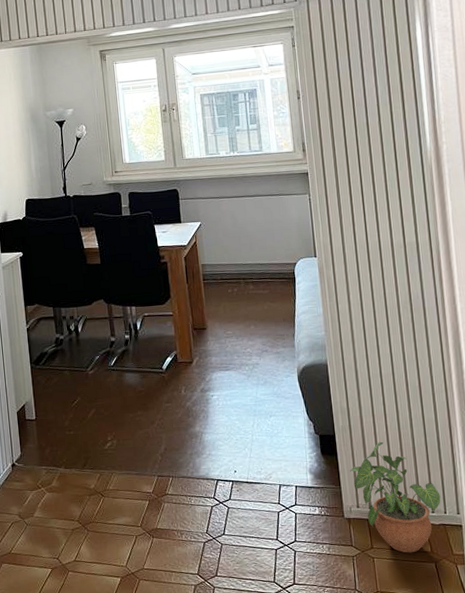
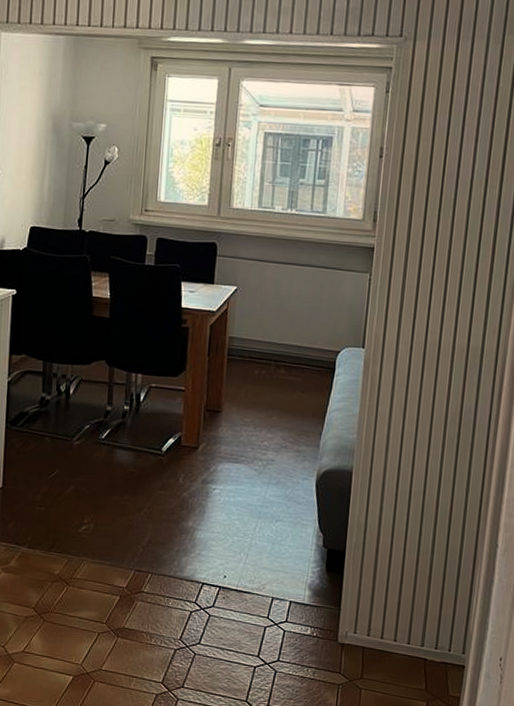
potted plant: present [350,441,441,553] -> none [354,565,448,689]

